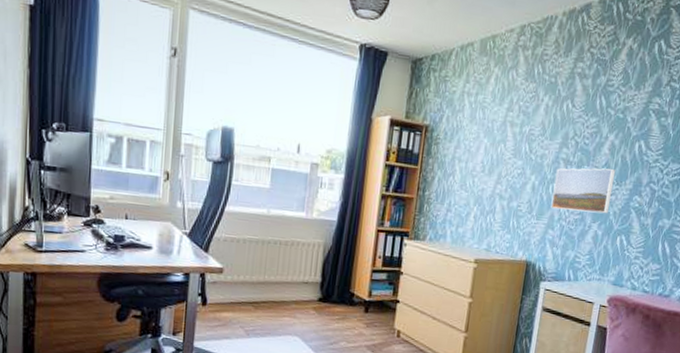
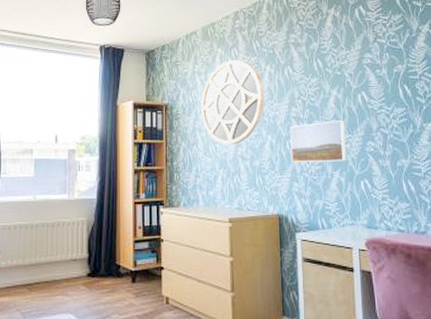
home mirror: none [463,83,538,181] -> present [201,60,265,144]

